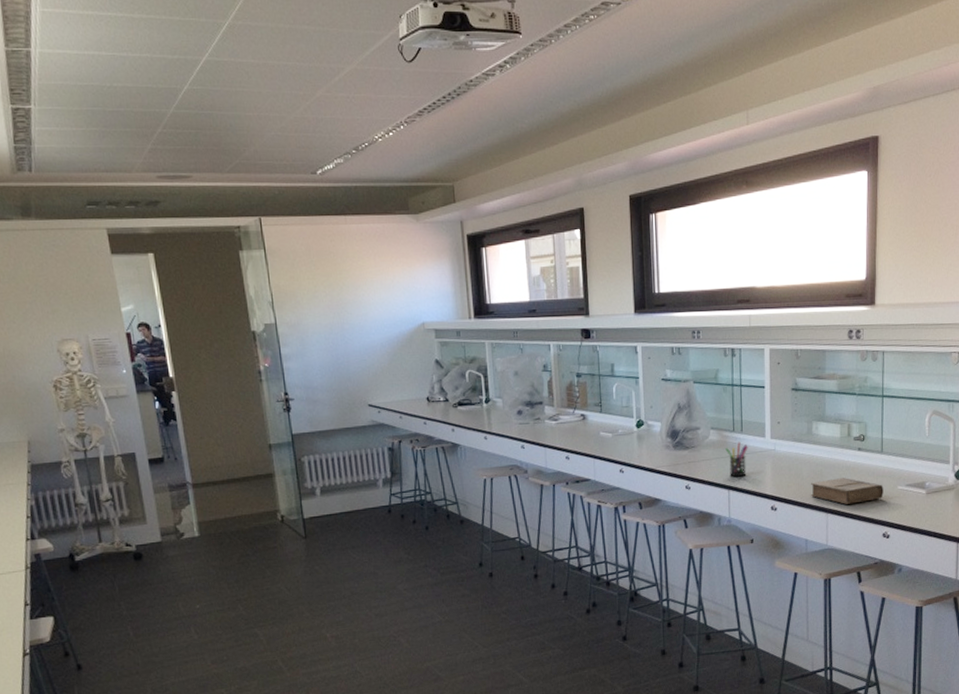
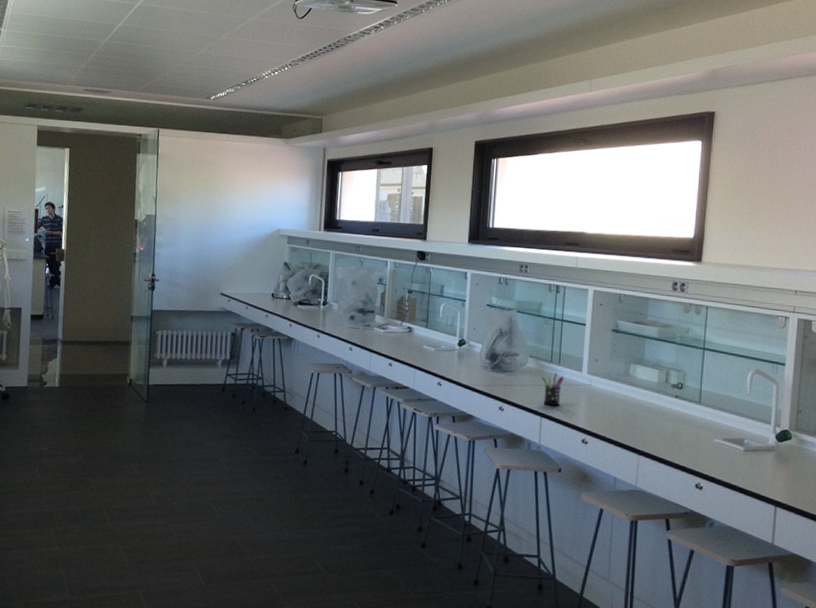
book: present [811,478,884,504] -> none [624,421,699,450]

